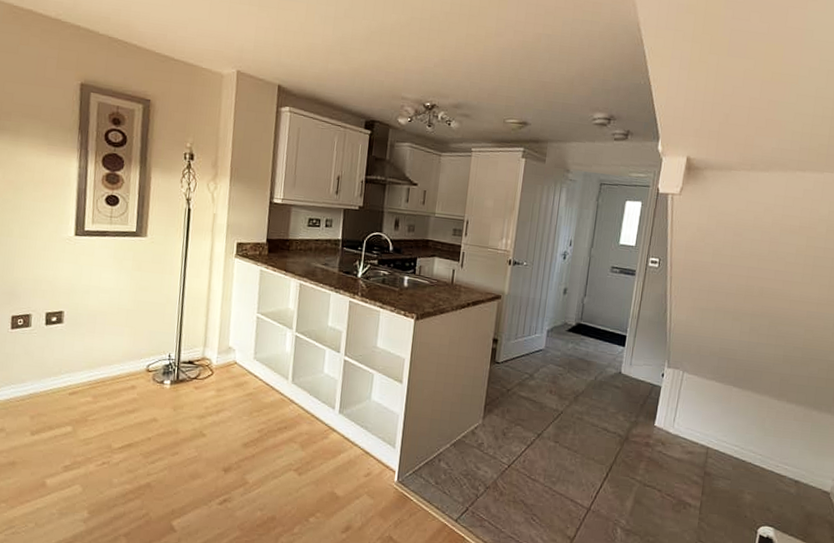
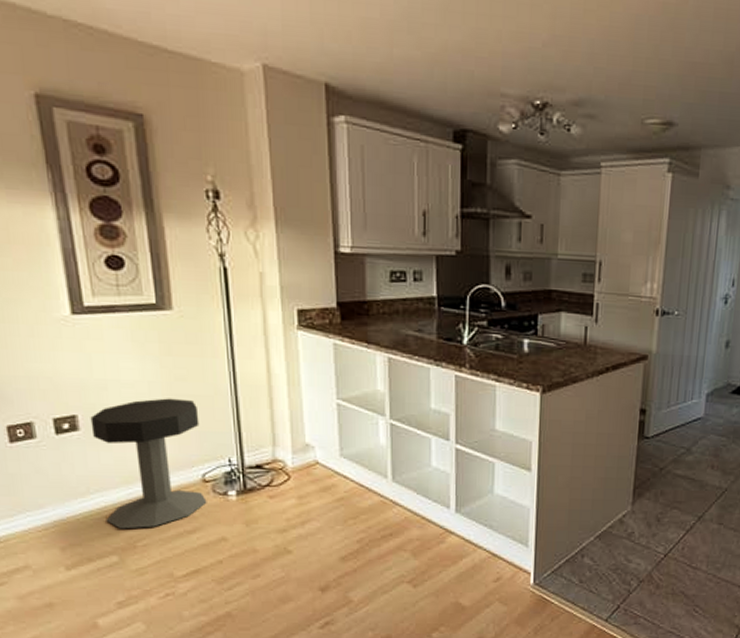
side table: none [68,303,153,405] -> present [90,398,207,529]

